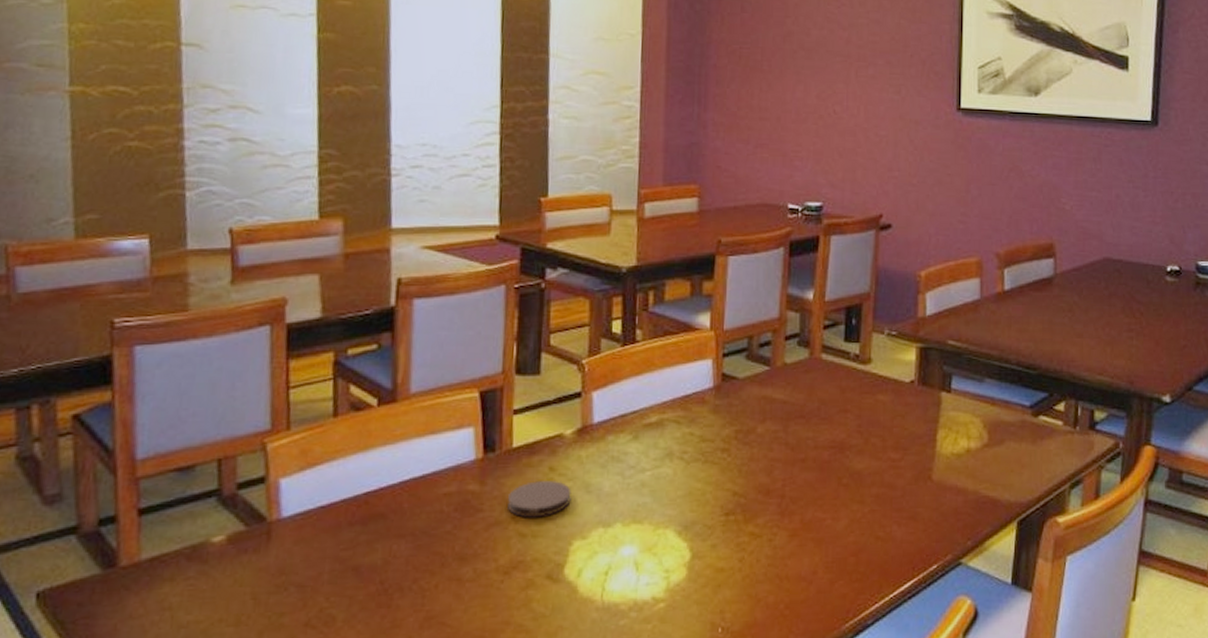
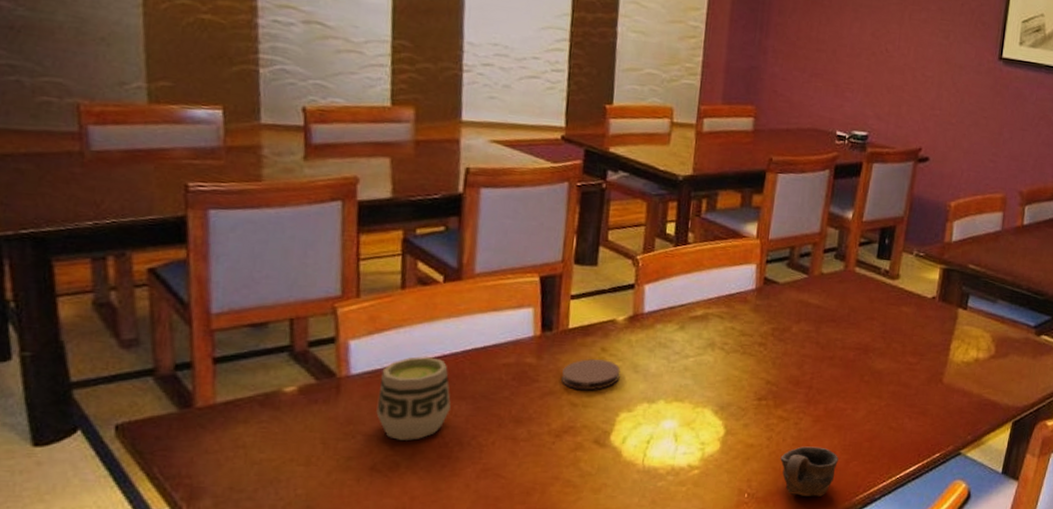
cup: none [309,491,390,589] -> present [376,357,452,440]
cup: none [755,566,821,627] -> present [780,446,839,497]

